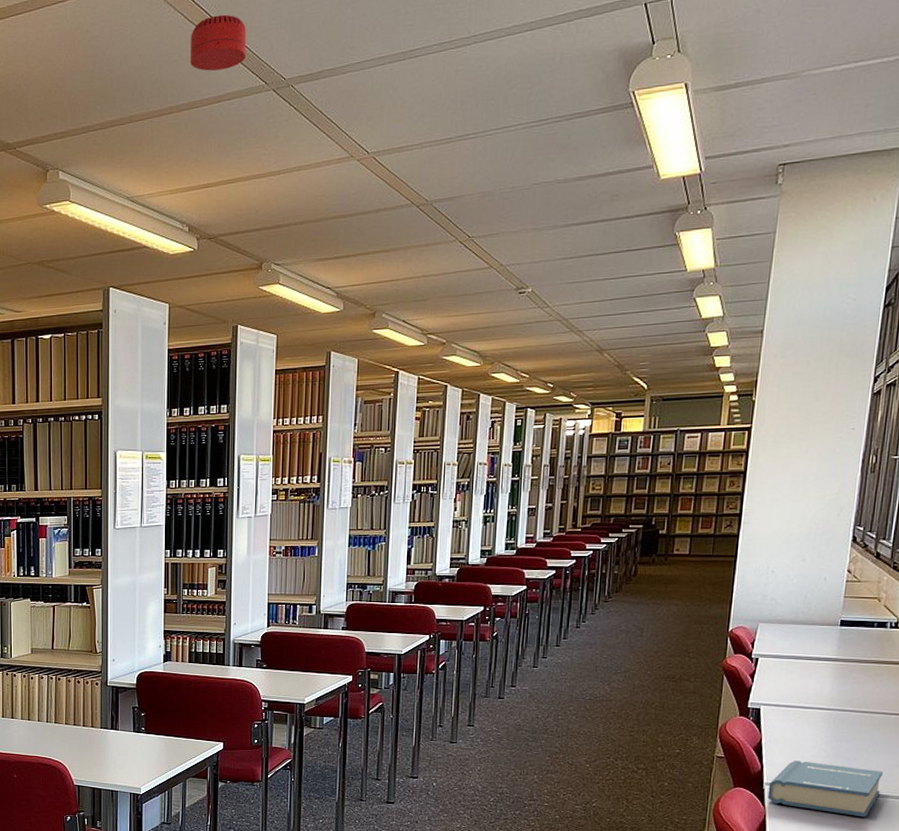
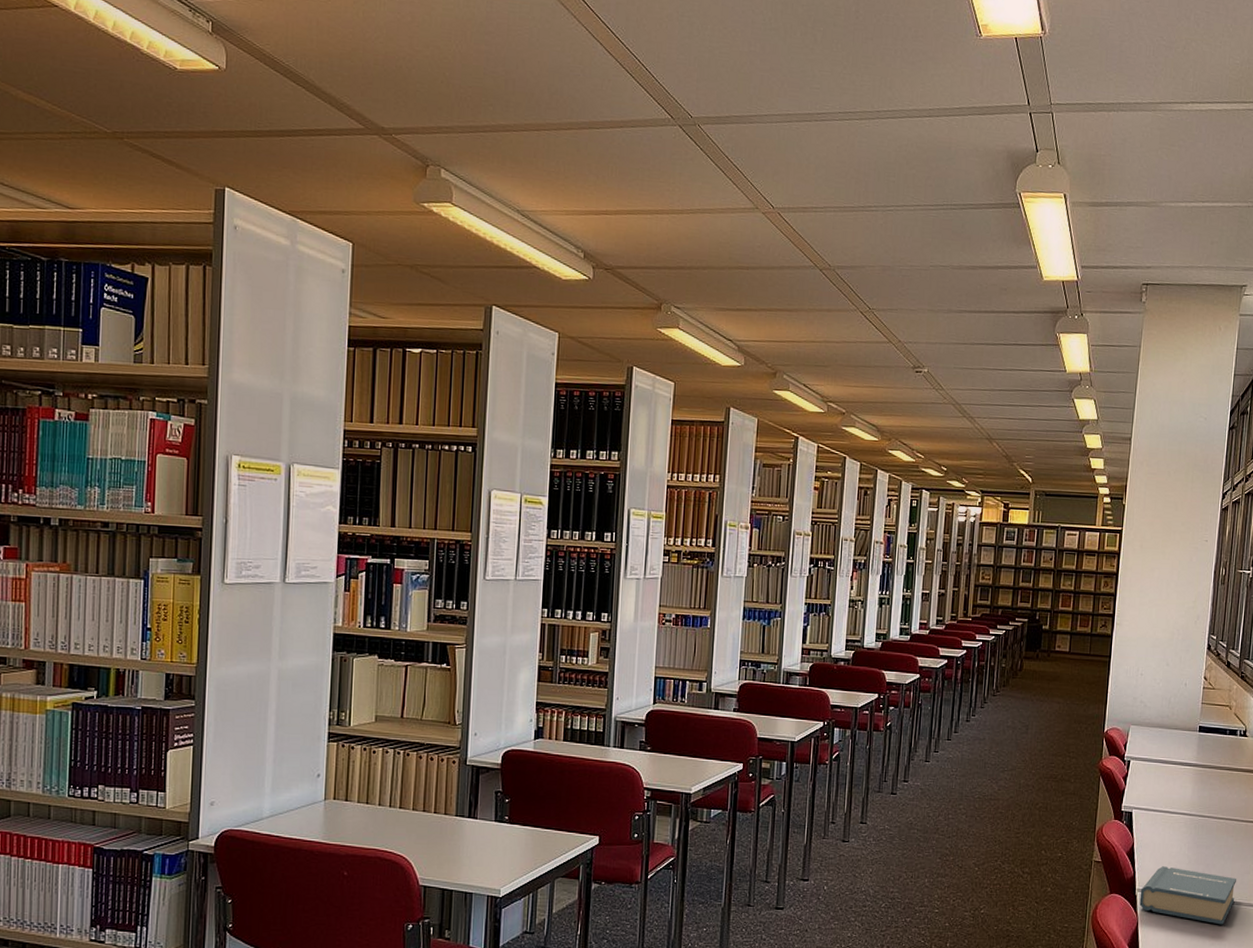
smoke detector: present [191,14,247,71] -> none [593,37,654,95]

